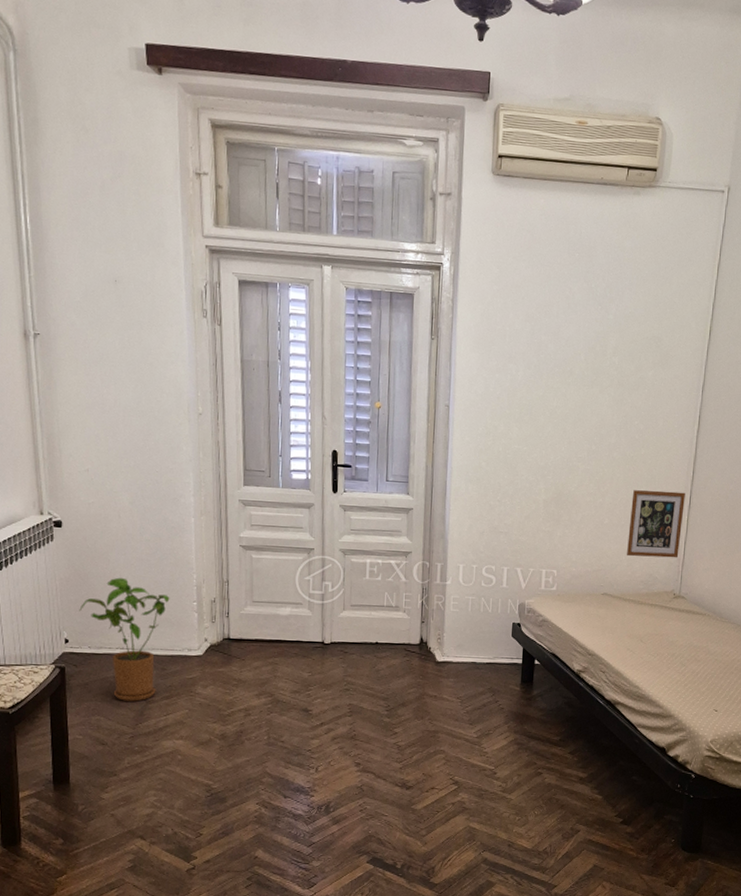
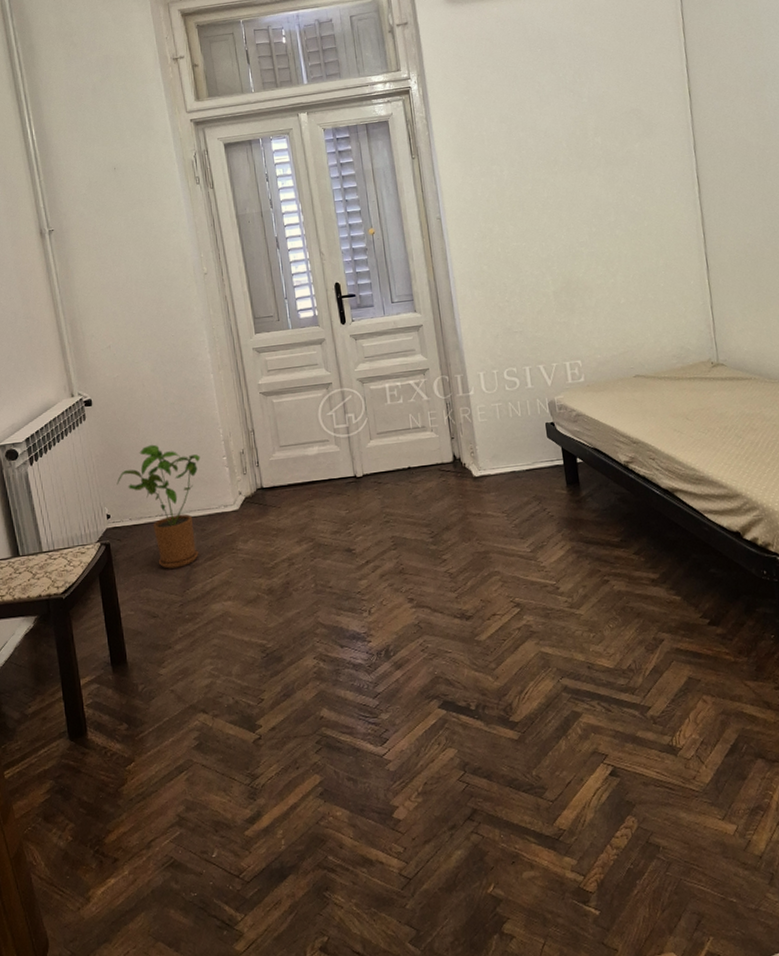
picture frame: present [627,490,685,558] -> none [644,256,708,333]

